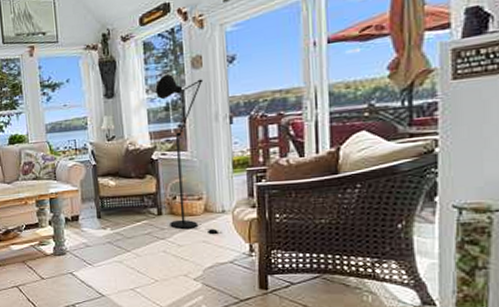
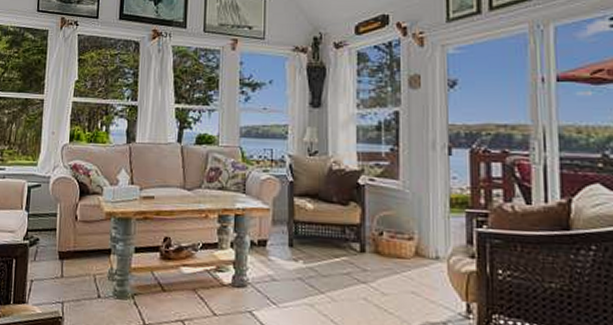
floor lamp: present [155,74,223,234] -> none [367,91,436,285]

